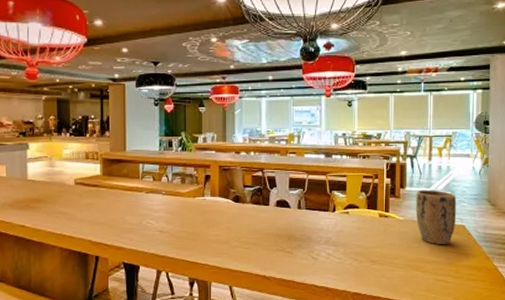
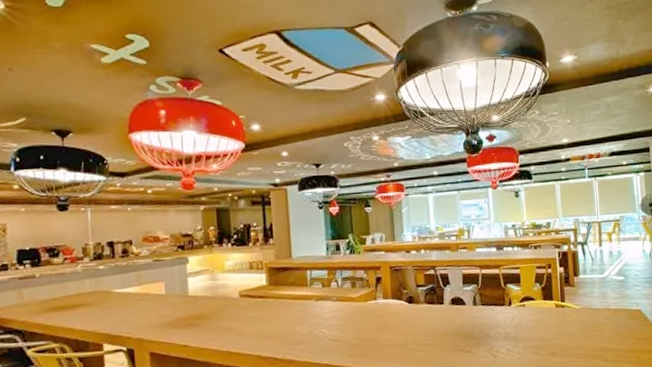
plant pot: present [415,190,457,245] -> none [589,275,632,332]

